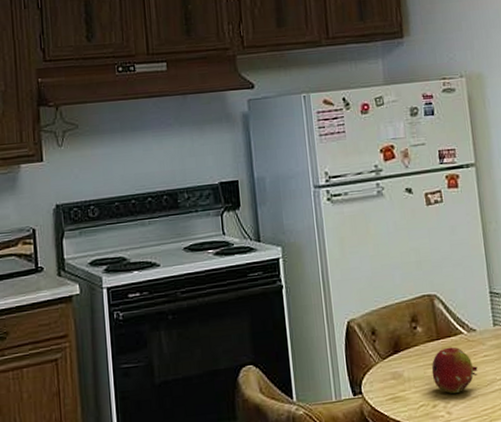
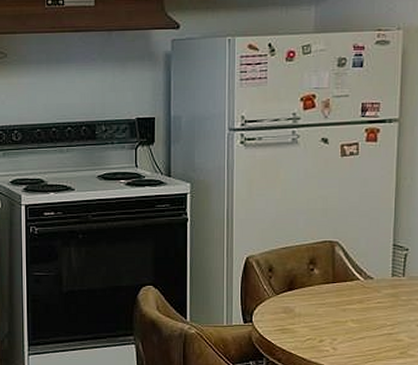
fruit: present [431,347,478,394] -> none [323,291,369,333]

